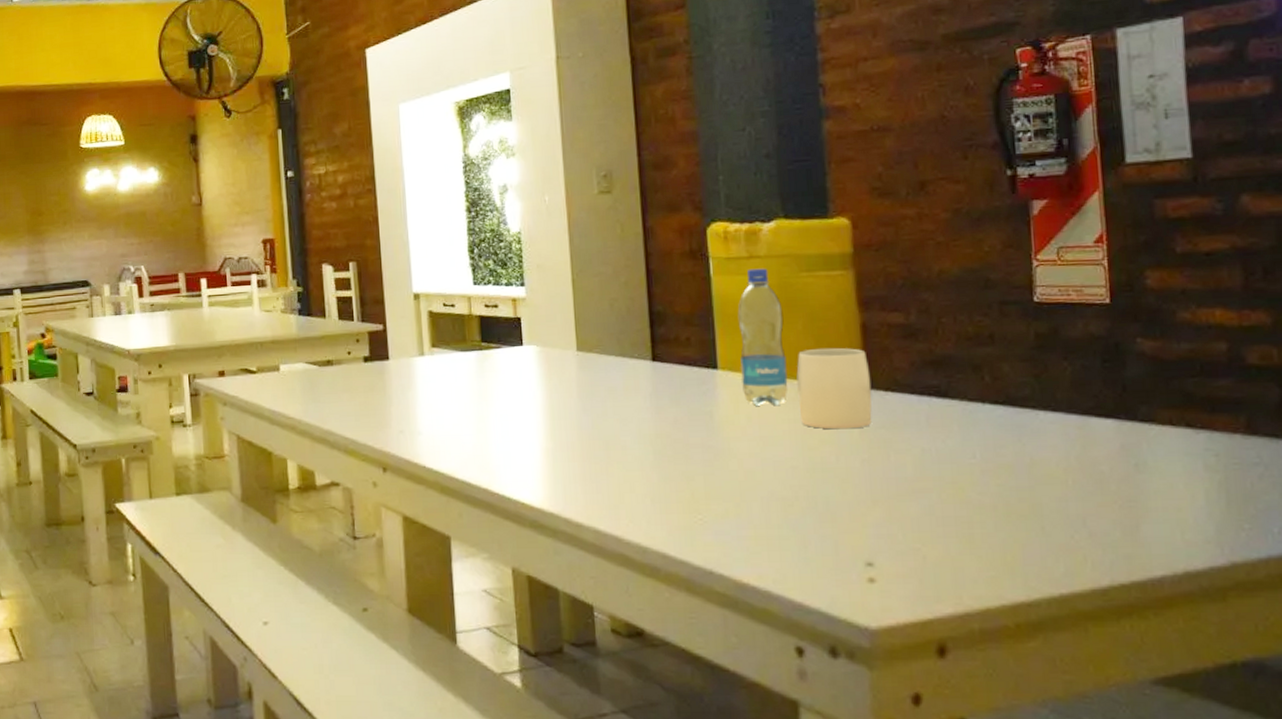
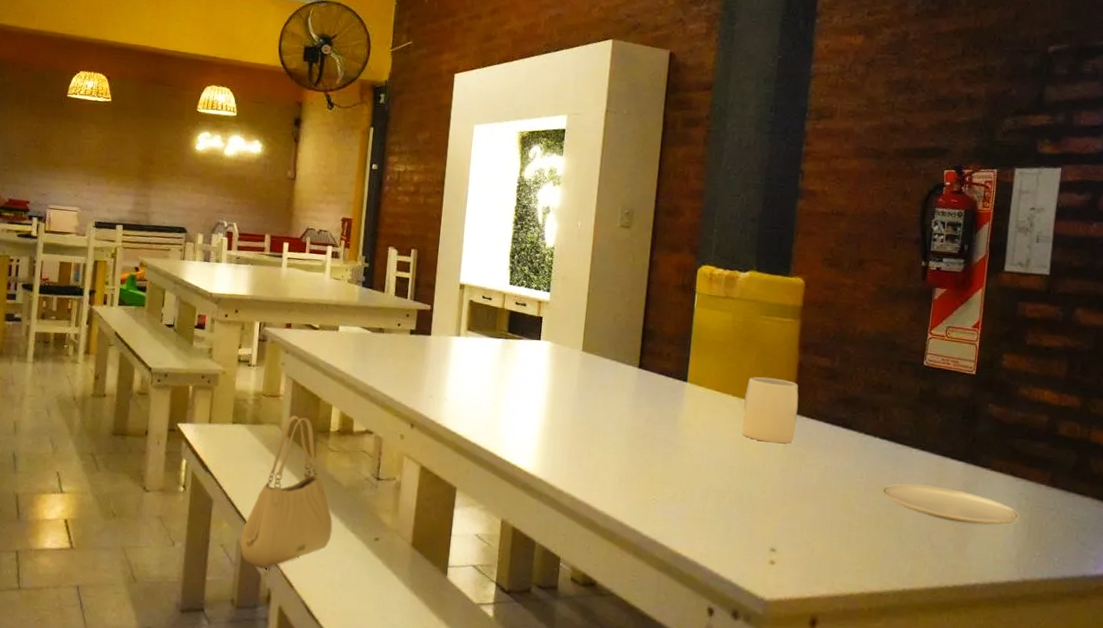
handbag: none [207,476,311,661] -> present [240,415,333,569]
bottle: present [737,268,788,406] -> none [703,306,744,418]
plate: none [1004,455,1210,498] -> present [881,483,1020,525]

